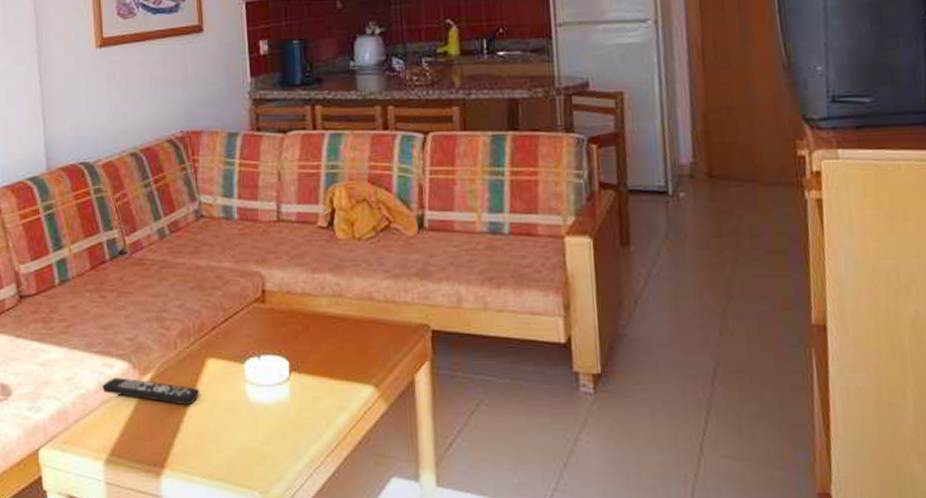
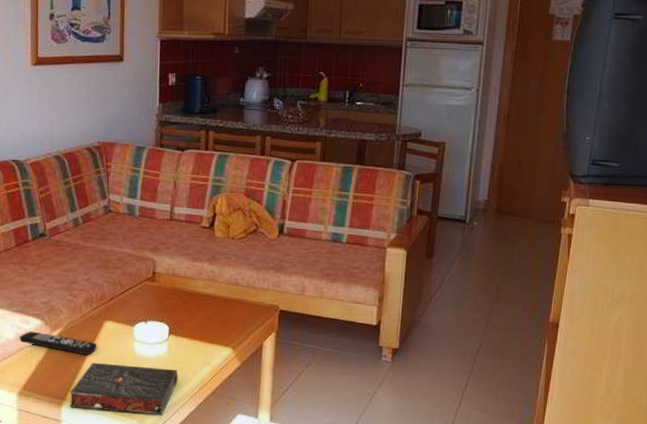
book: none [169,414,307,484] -> present [69,362,177,416]

